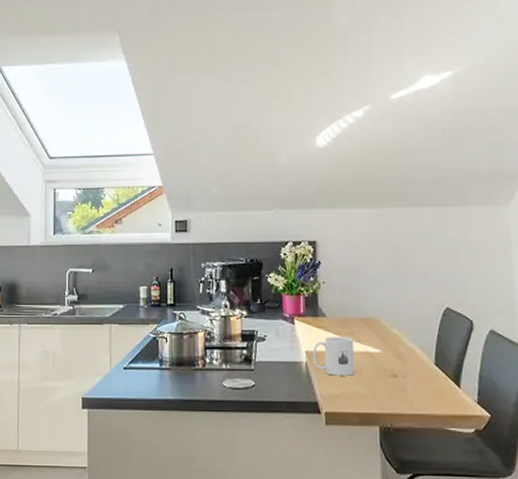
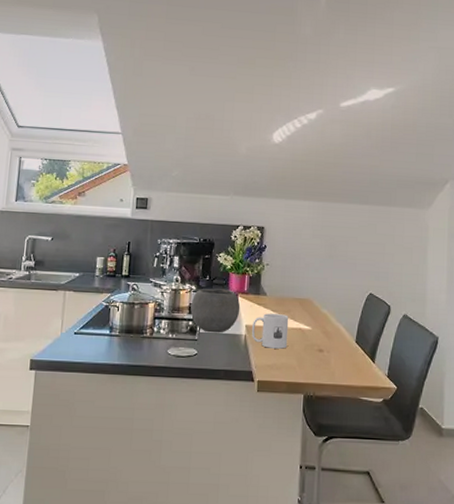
bowl: none [243,312,298,361] -> present [190,288,241,333]

